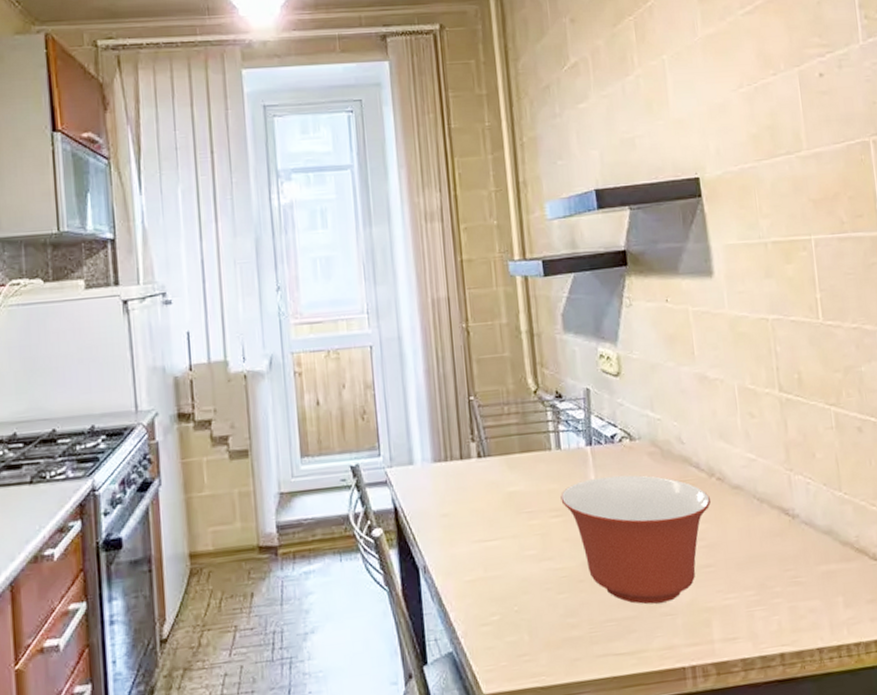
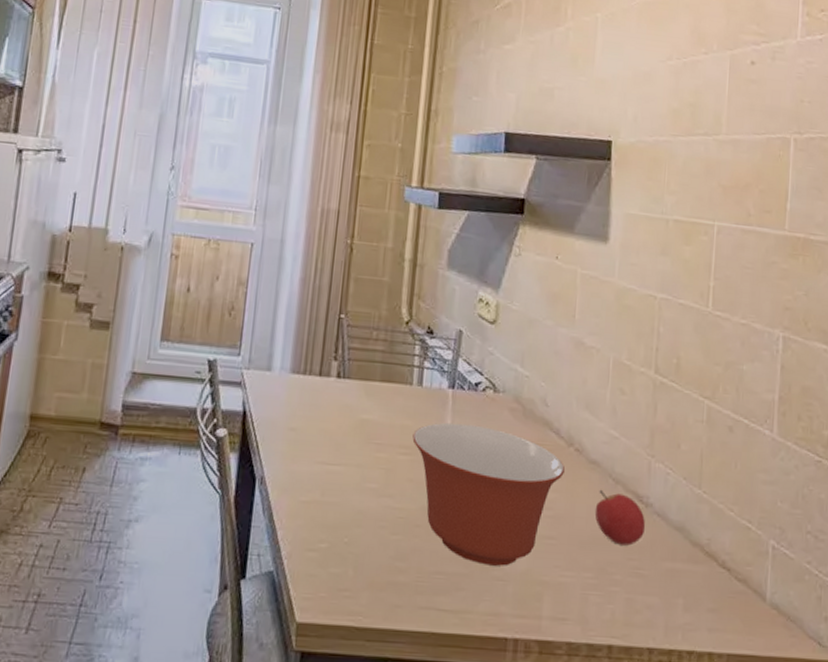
fruit: none [745,511,796,559] -> present [594,489,646,546]

